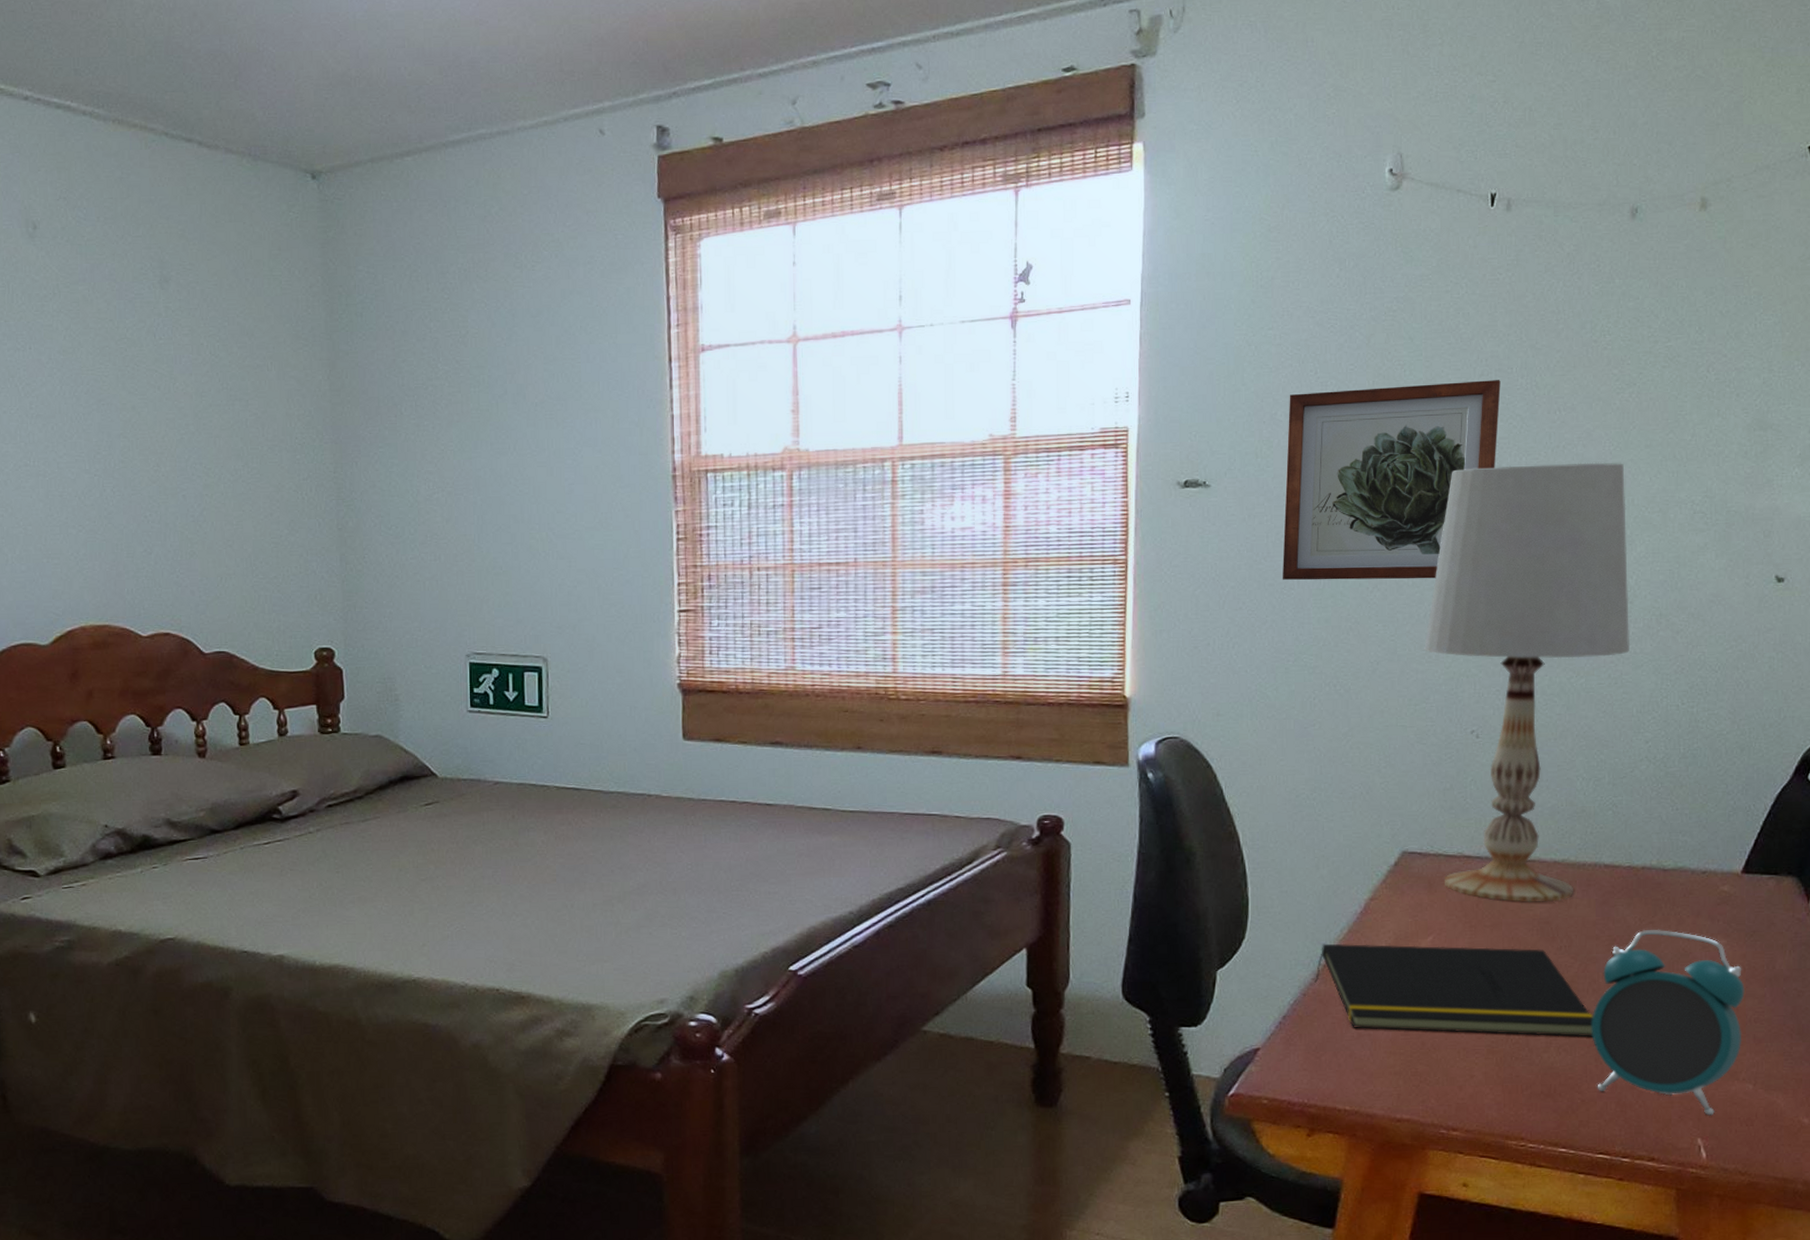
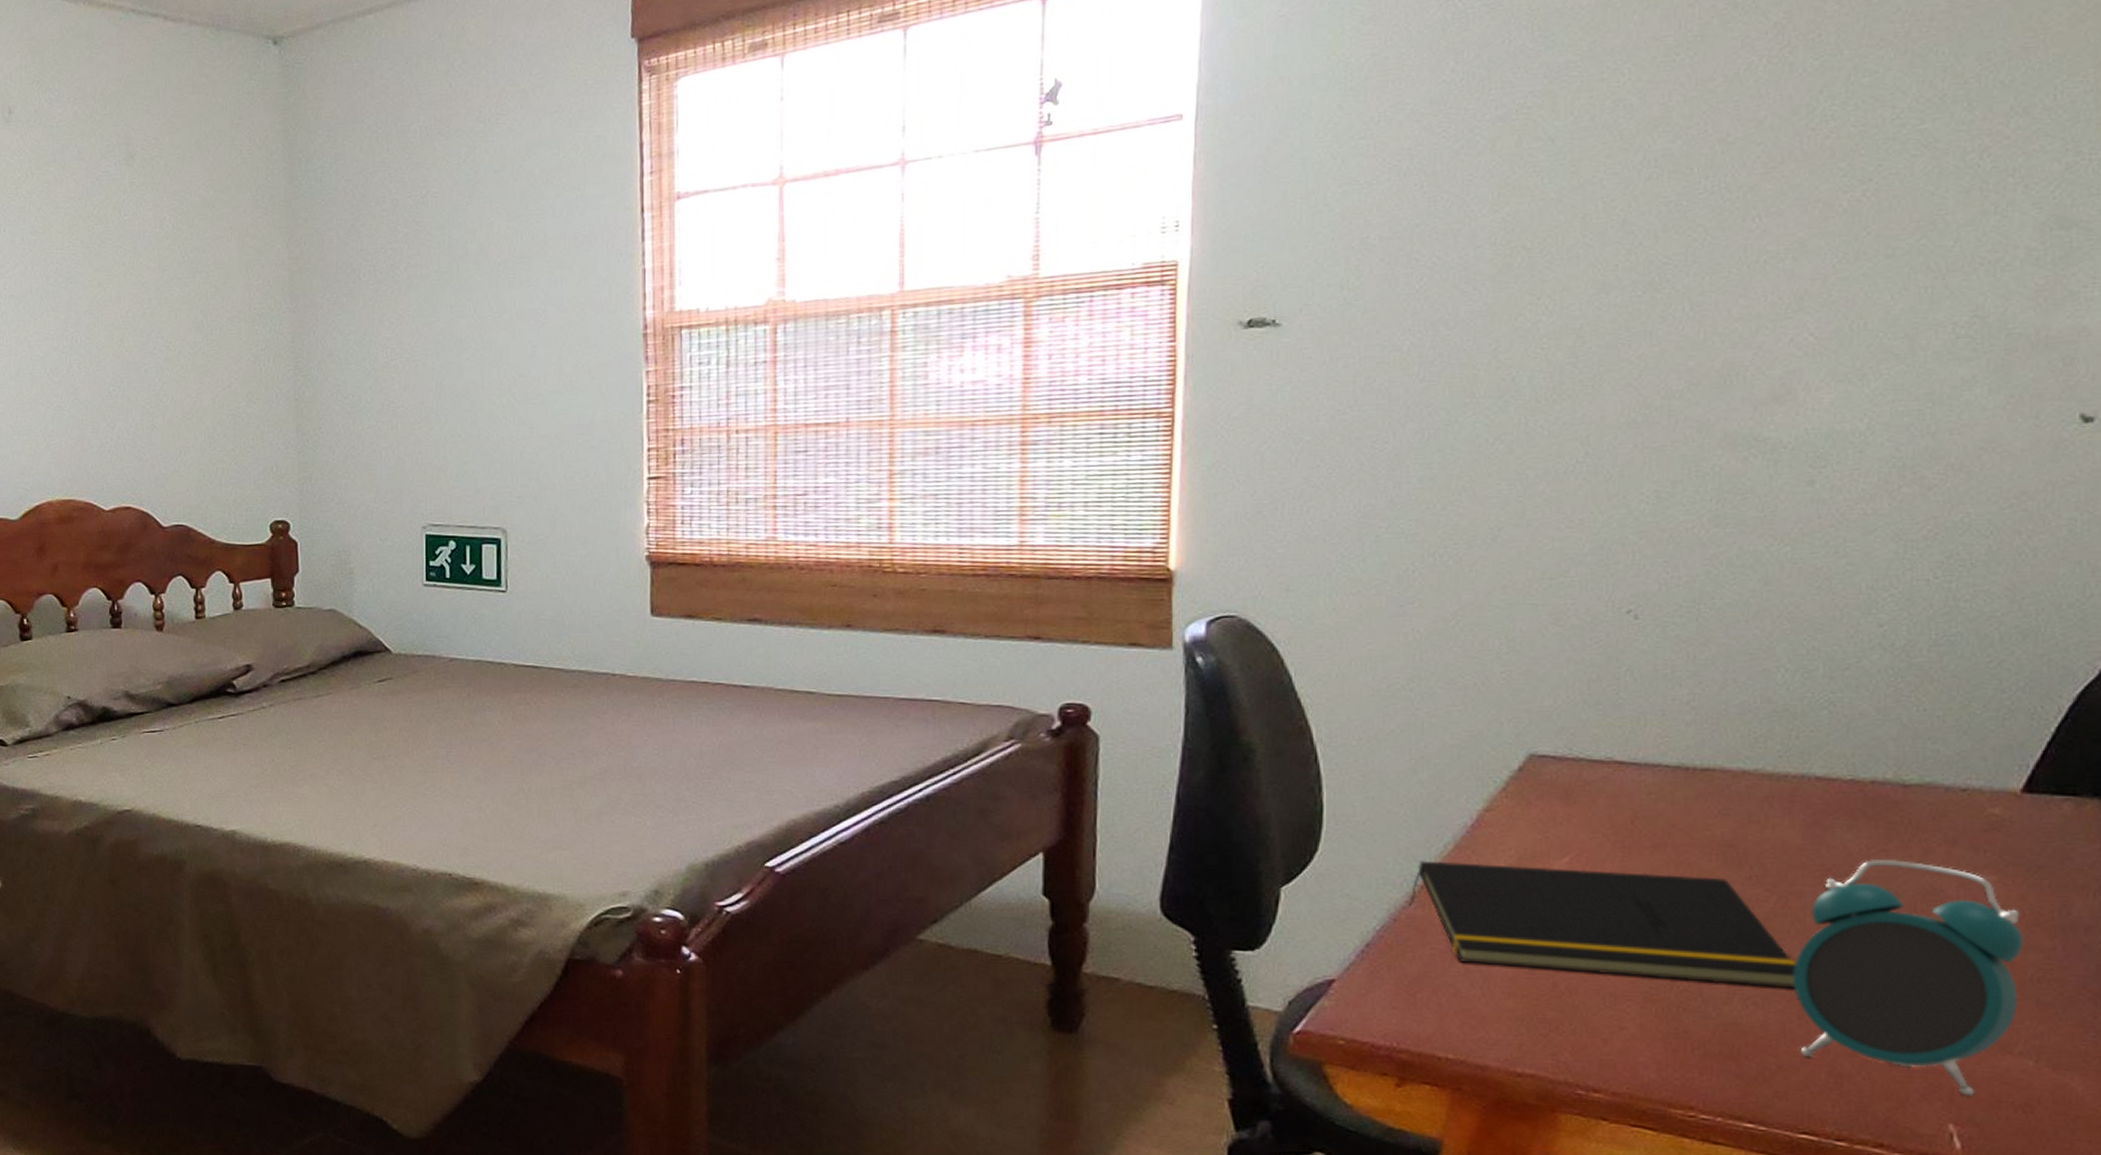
wall art: present [1282,380,1501,580] -> none [1372,183,1676,432]
table lamp: present [1424,462,1631,903] -> none [1563,278,1859,821]

